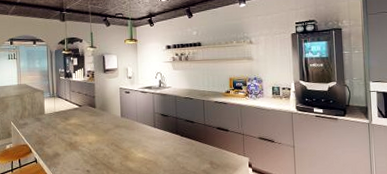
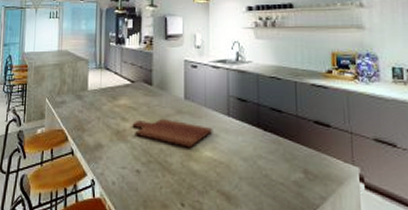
cutting board: none [82,131,144,152] -> present [132,118,213,148]

